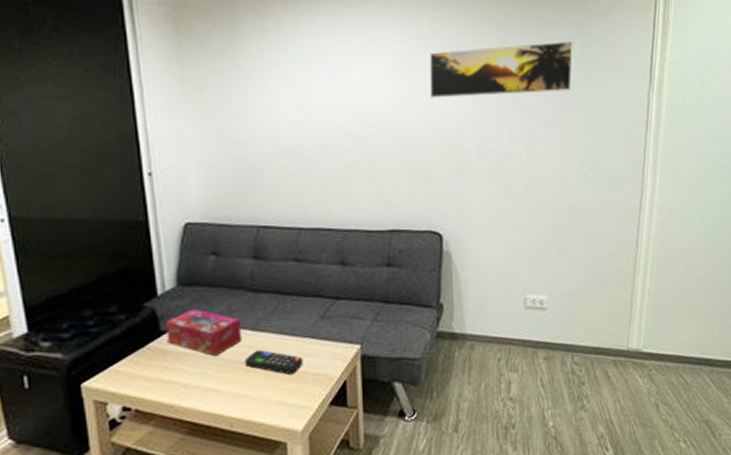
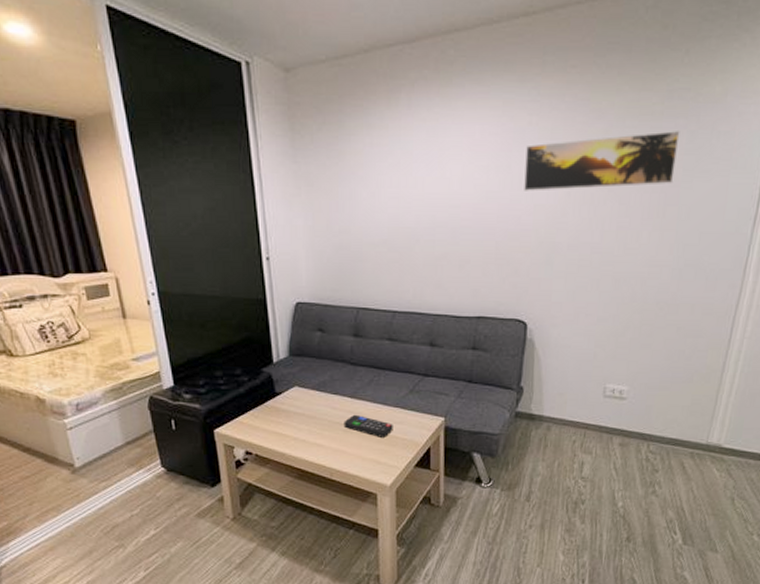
tissue box: present [166,309,242,357] -> none [280,376,342,418]

